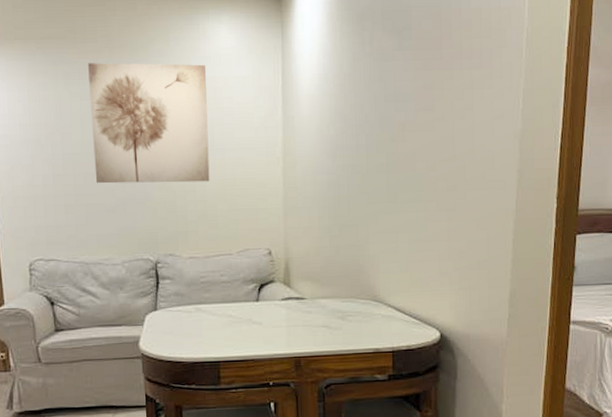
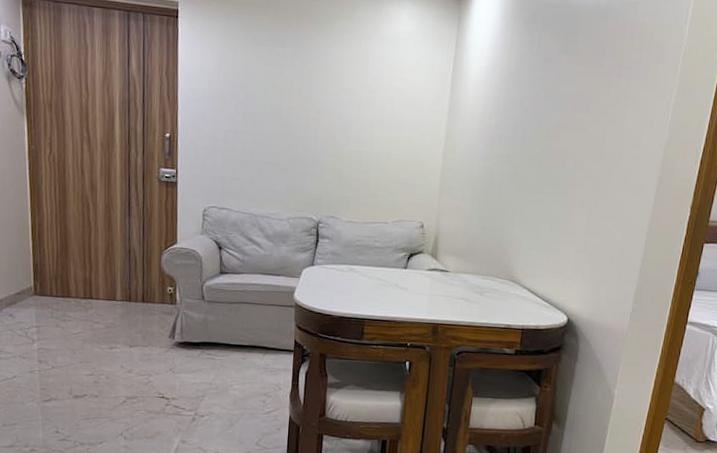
wall art: present [88,62,210,184] -> none [272,31,385,154]

